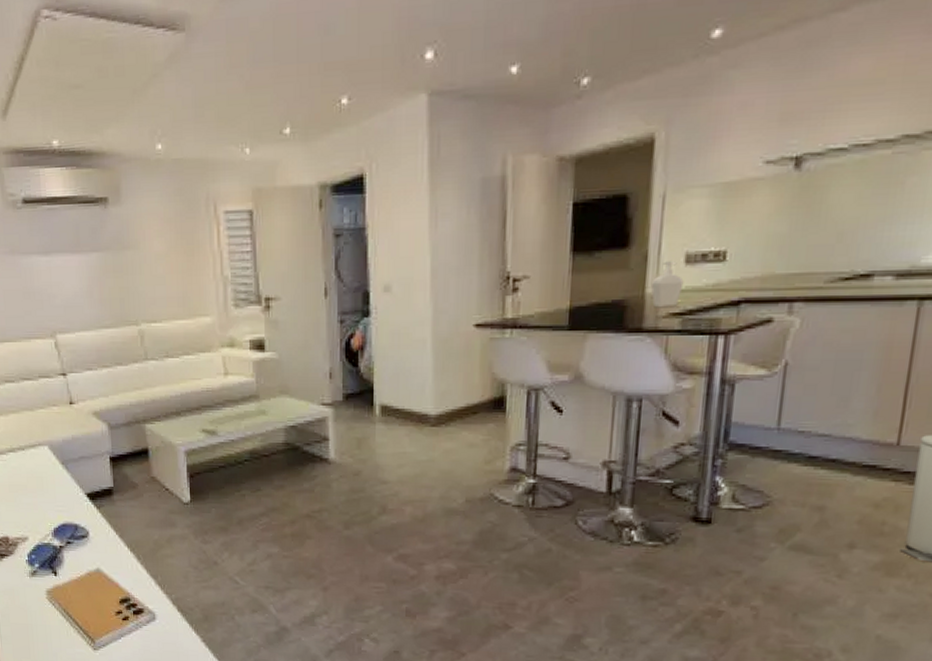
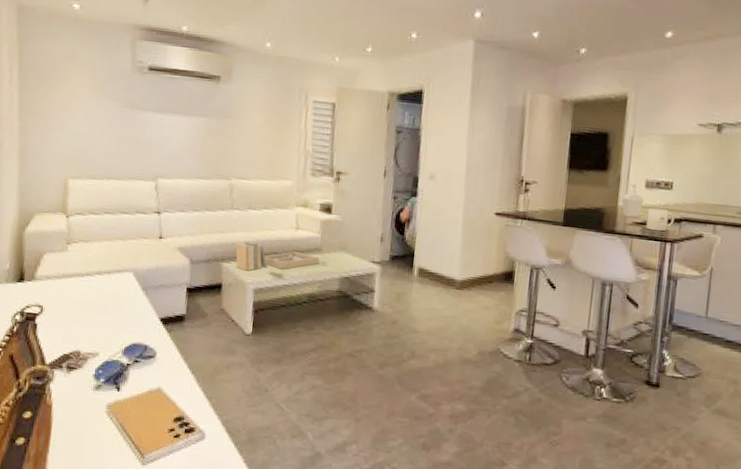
books: none [157,396,197,431] -> present [236,241,267,271]
decorative tray: none [192,402,257,425] -> present [264,251,320,270]
mug: none [687,290,730,322] -> present [646,208,675,232]

